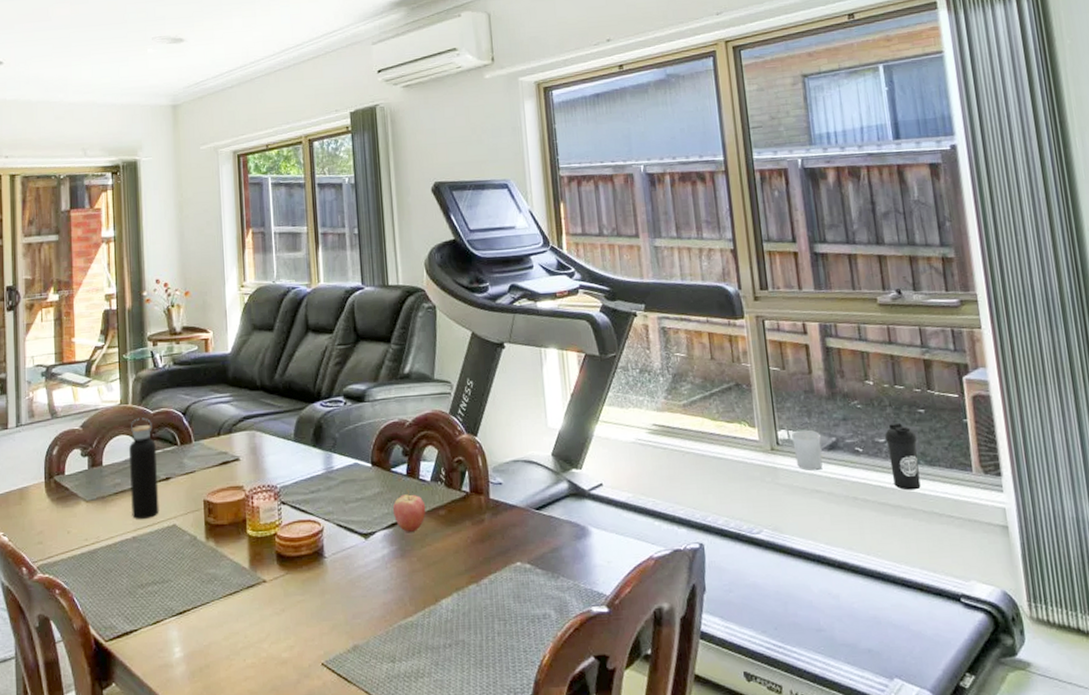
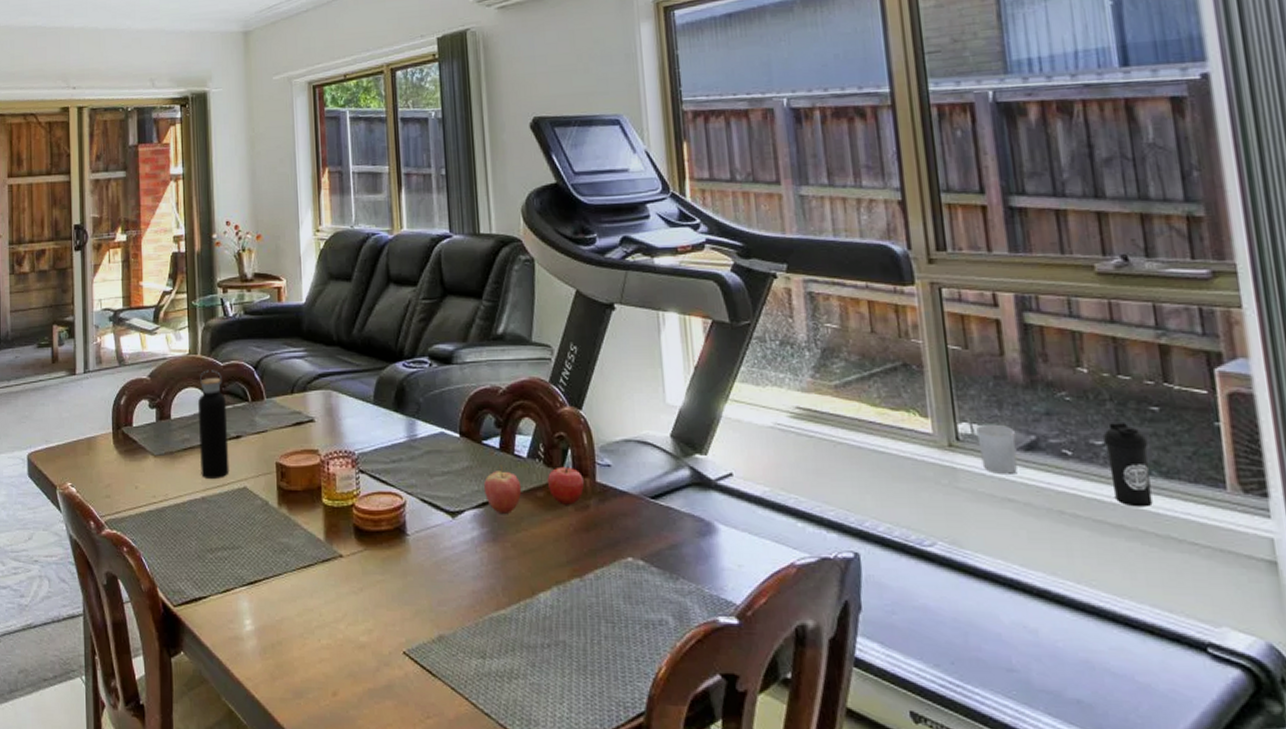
fruit: none [447,485,480,521] -> present [546,465,584,505]

